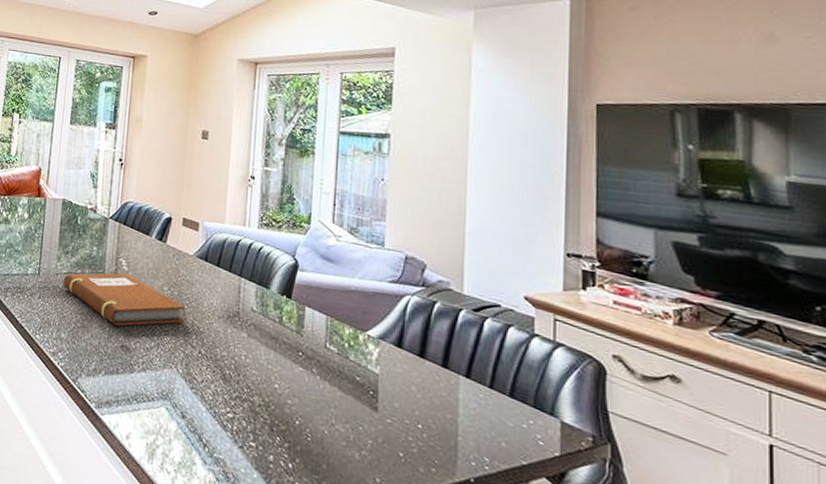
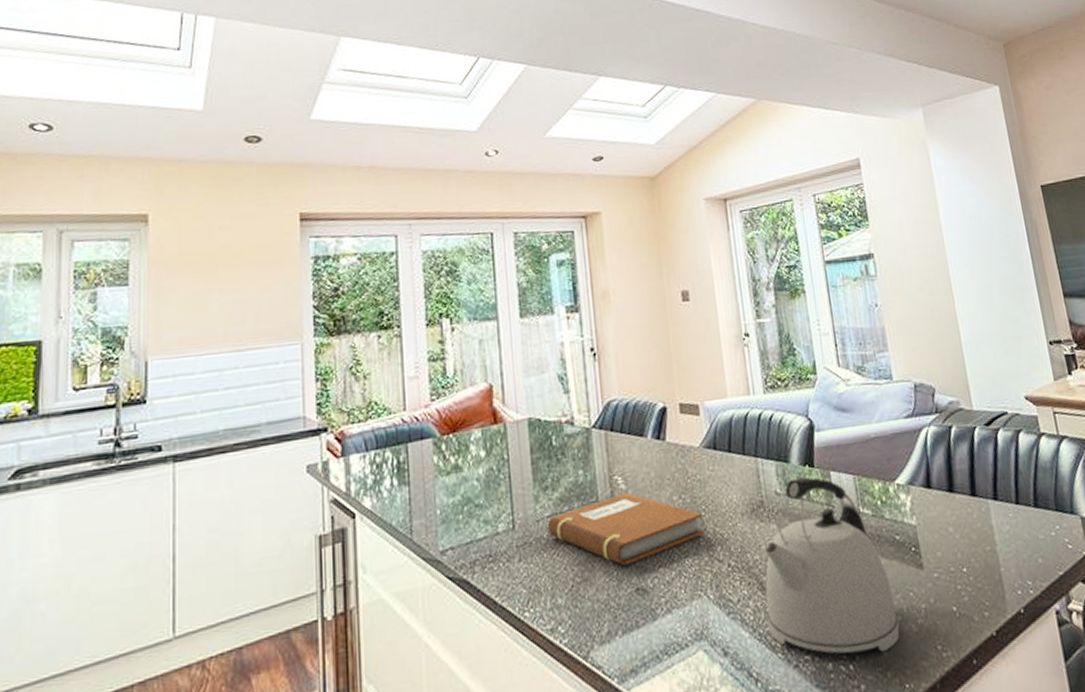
kettle: none [222,303,344,465] -> present [764,477,900,654]

